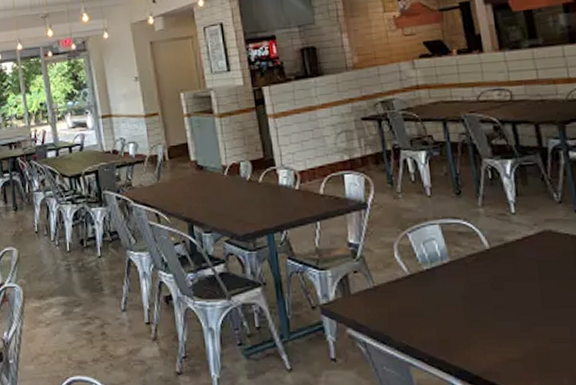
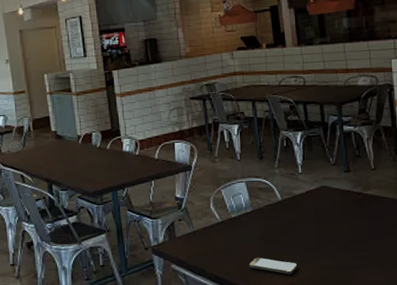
smartphone: none [450,322,518,347] -> present [249,257,298,275]

